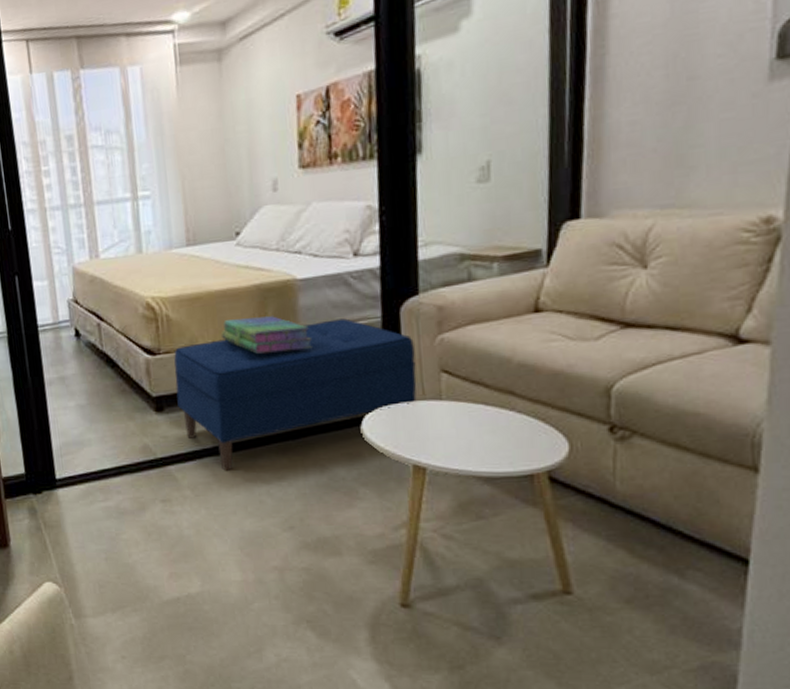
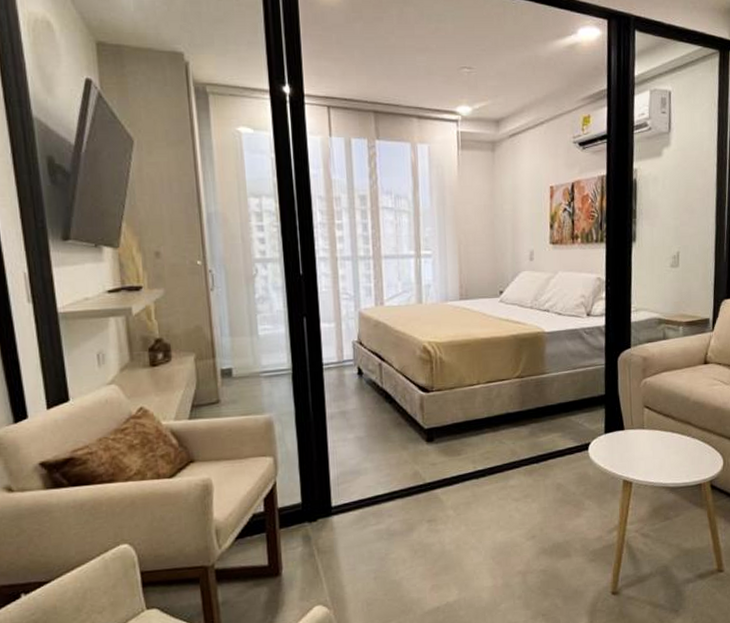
bench: present [174,318,417,471] -> none [444,365,628,492]
stack of books: present [220,316,312,354] -> none [484,361,554,392]

